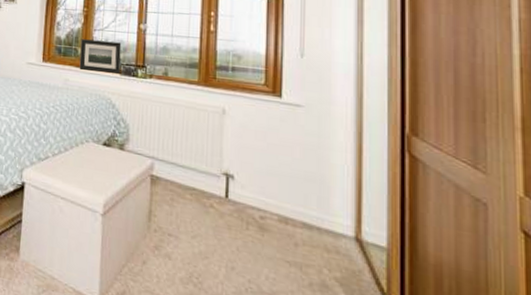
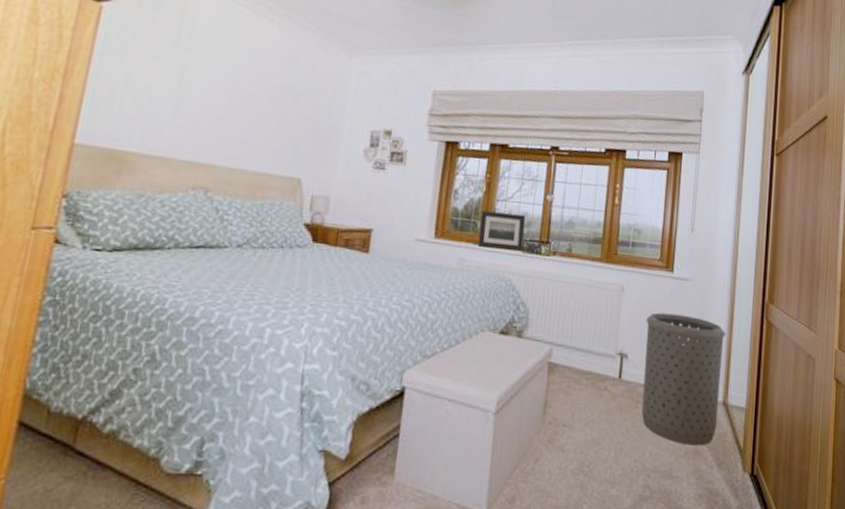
laundry basket: none [253,137,353,280] -> present [641,312,726,446]

